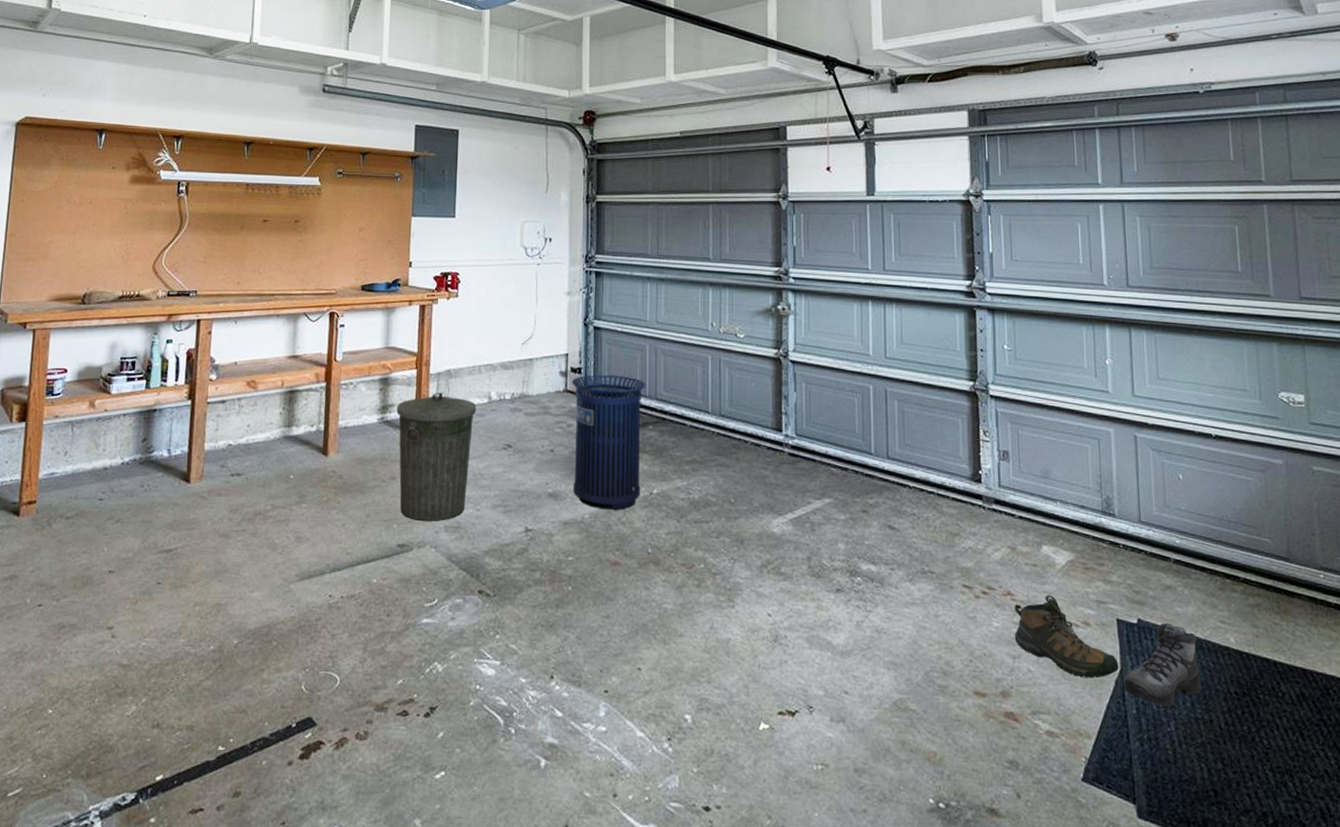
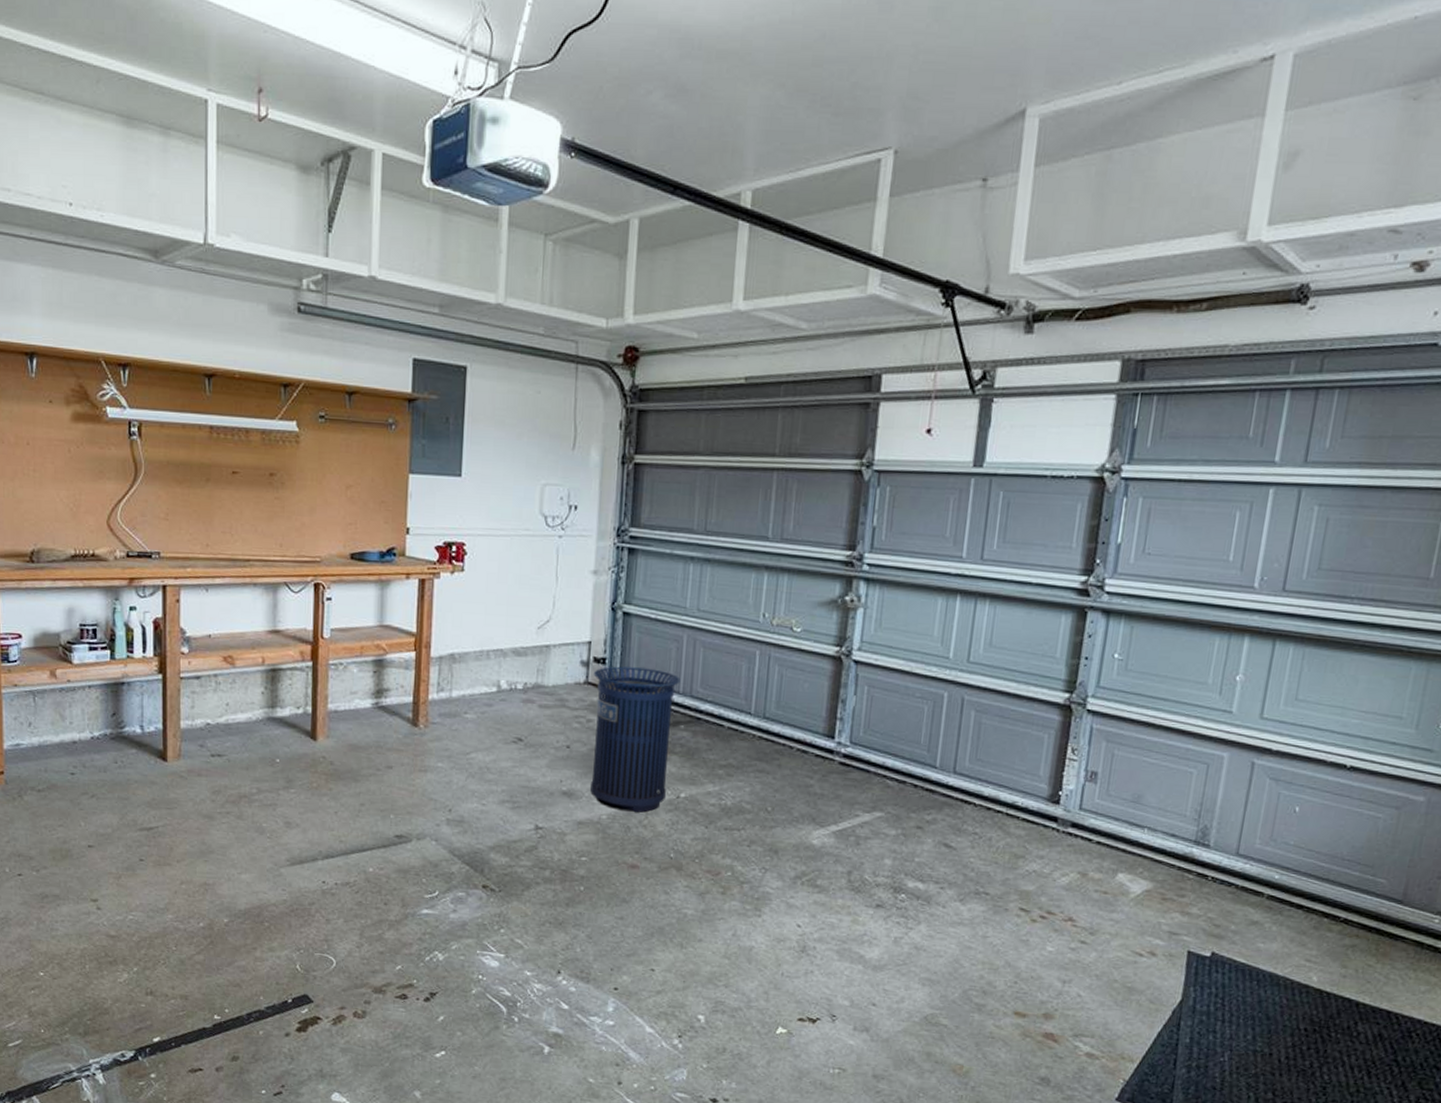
trash can: present [396,392,477,522] -> none [393,677,484,814]
hiking boot: present [1014,595,1119,679] -> none [1068,923,1181,1007]
hiking boot: present [1123,623,1202,707] -> none [1180,958,1275,1038]

